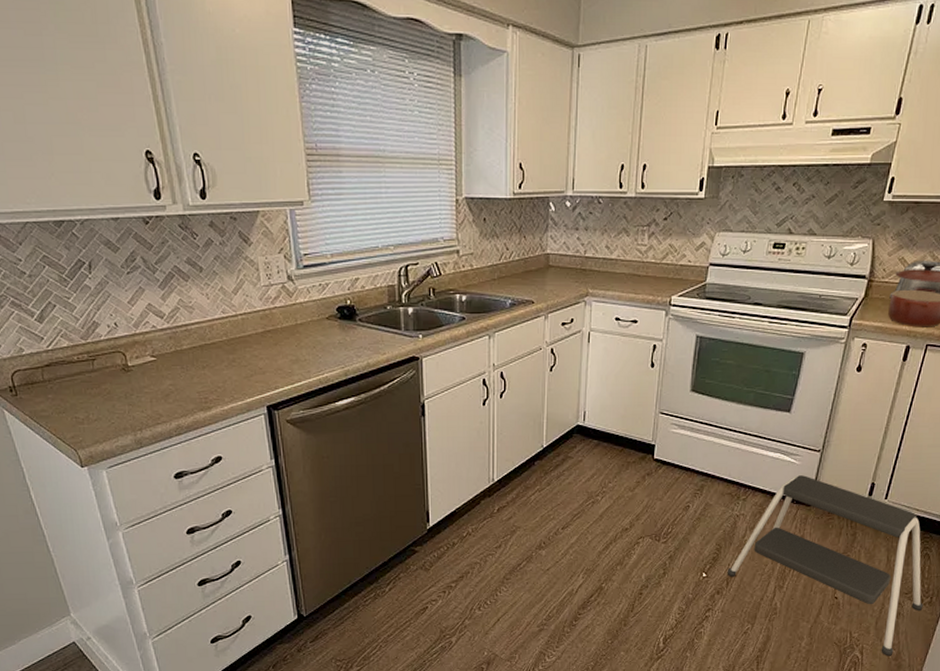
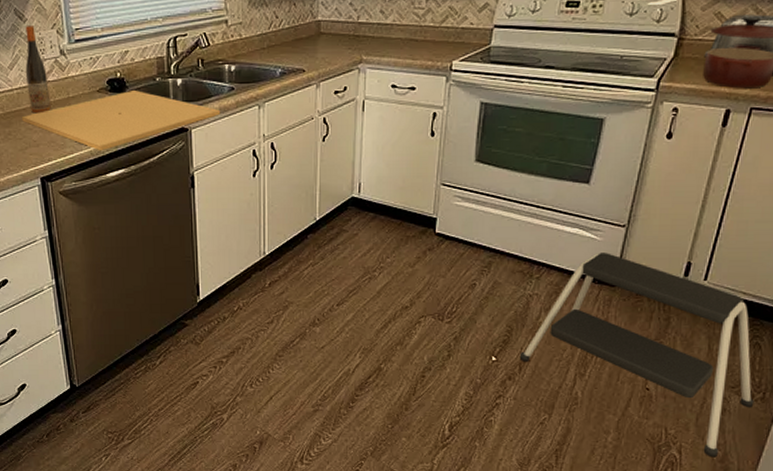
cutting board: none [247,318,451,379] -> present [22,90,220,151]
wine bottle: none [250,248,278,340] -> present [25,24,51,114]

